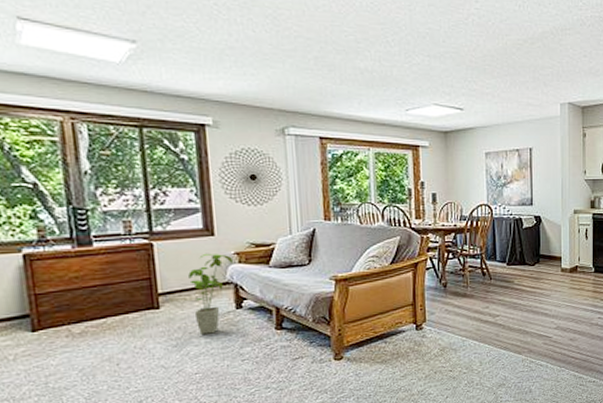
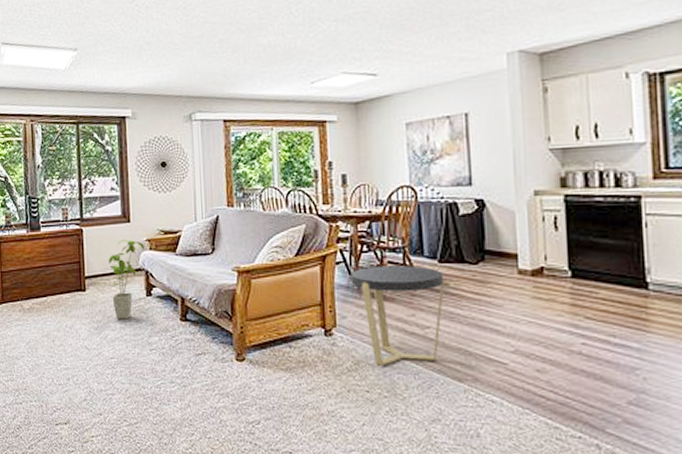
side table: none [438,268,511,349] -> present [350,265,445,366]

